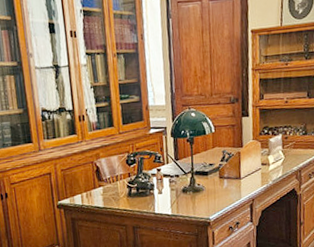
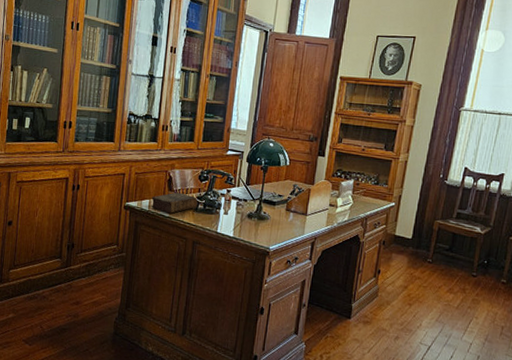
book: none [82,181,131,204] -> present [151,192,198,214]

